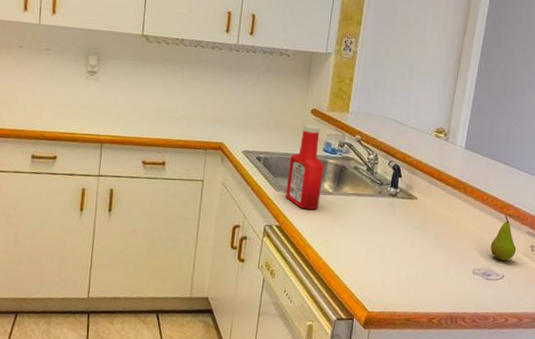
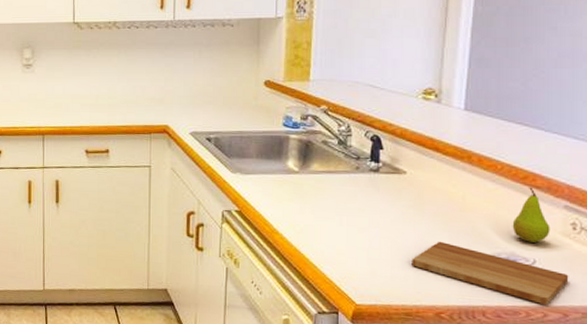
ketchup bottle: present [285,124,324,210] -> none [243,98,286,192]
cutting board: none [414,257,526,312] -> present [412,241,569,306]

